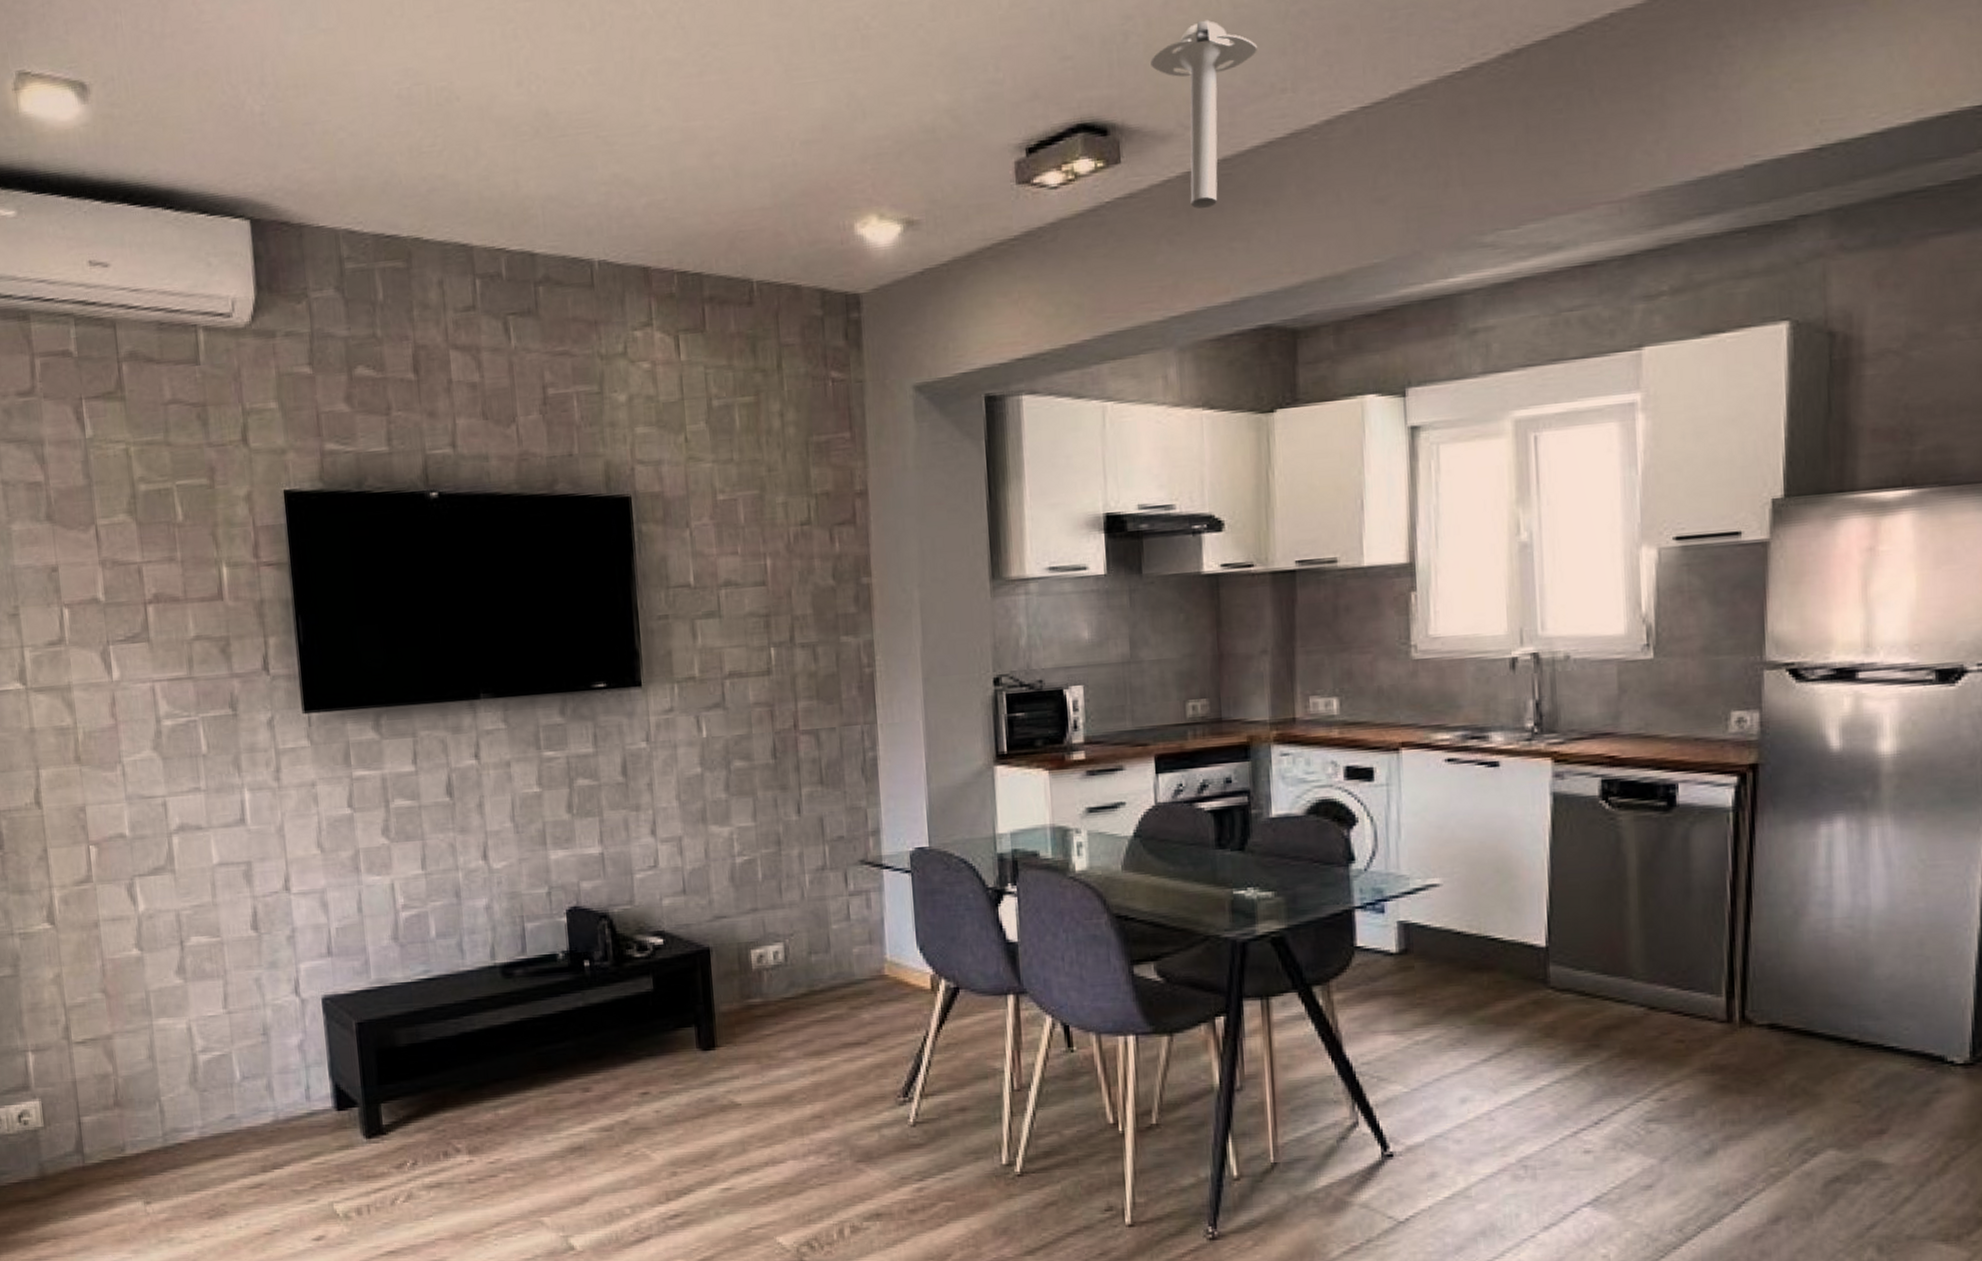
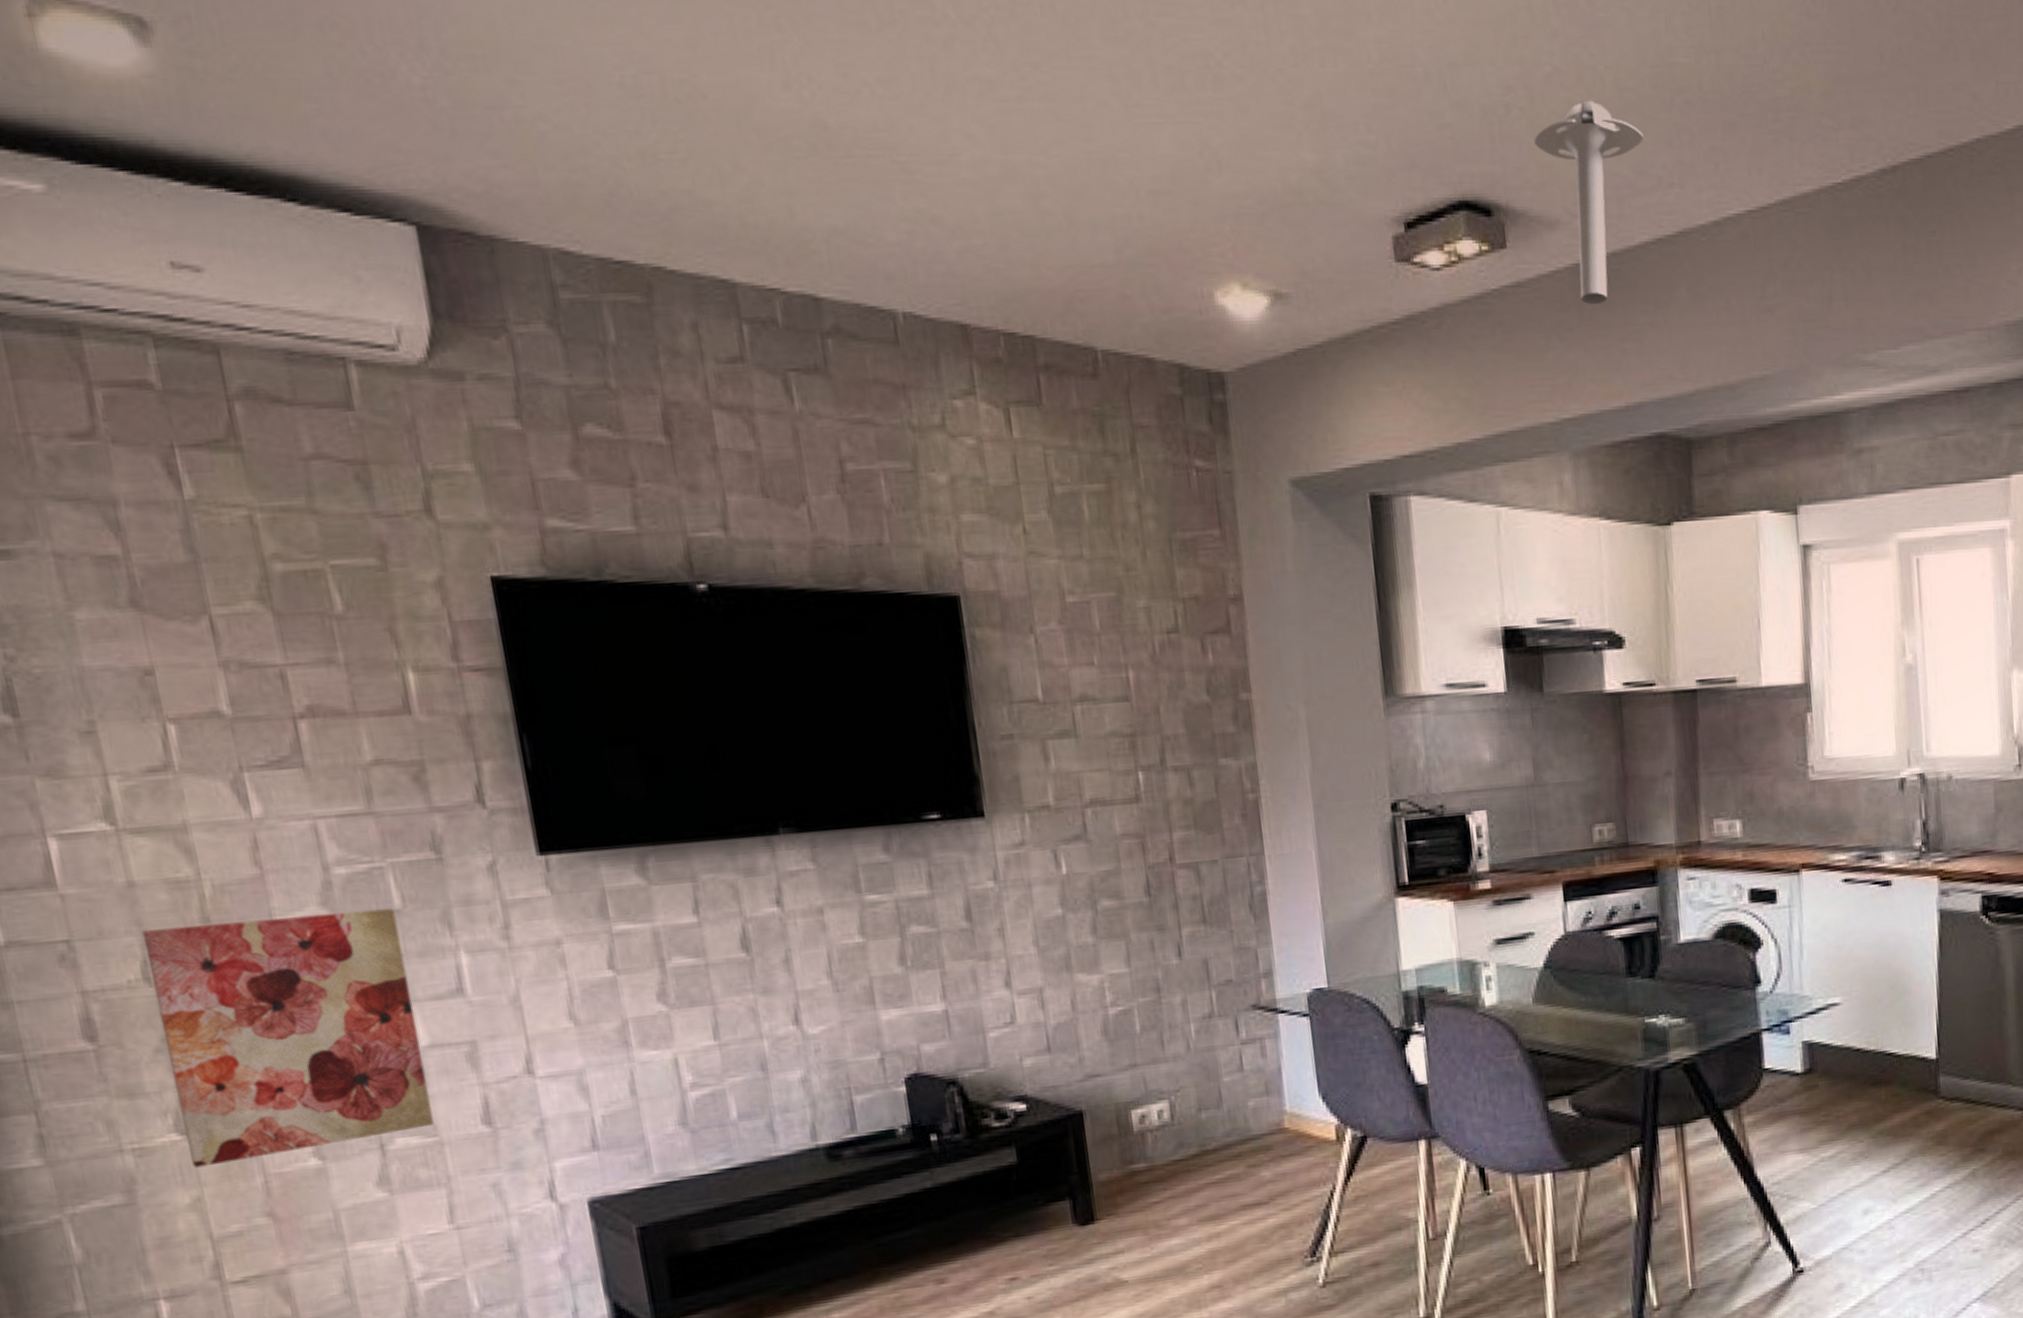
wall art: none [37,753,218,951] -> present [142,908,434,1168]

